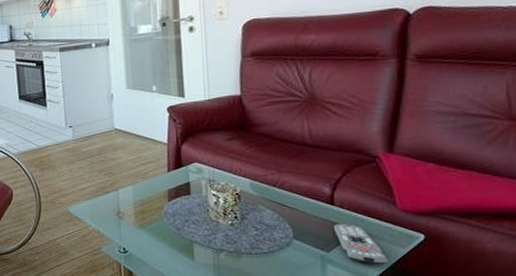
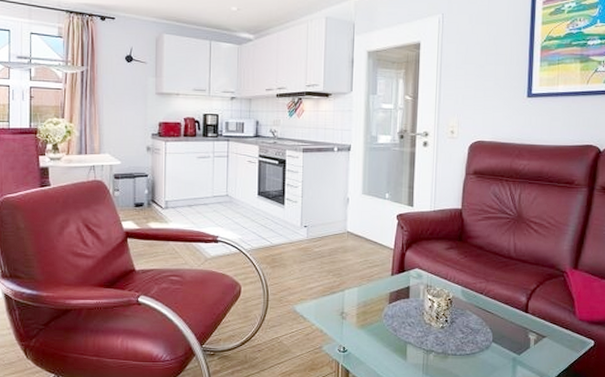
remote control: present [334,223,388,264] -> none [526,329,565,366]

